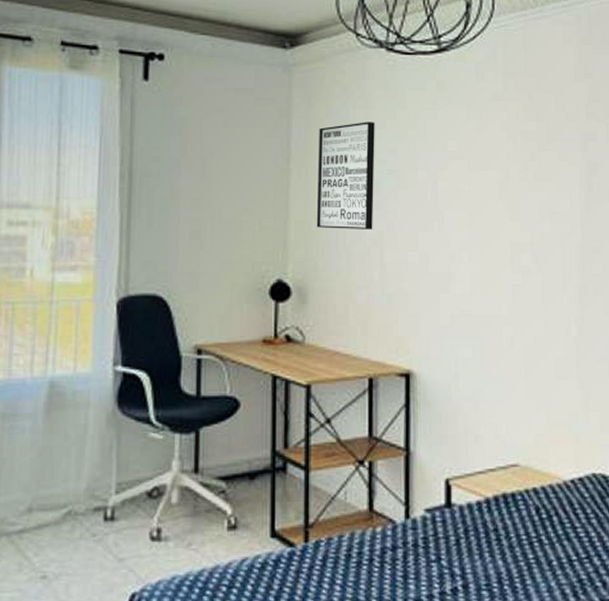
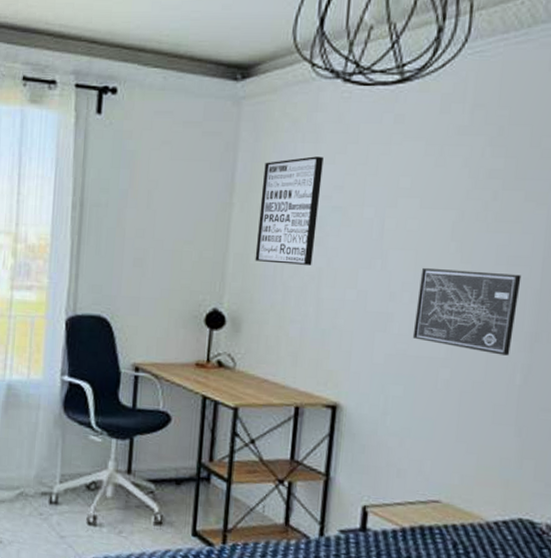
wall art: none [474,226,565,309] -> present [412,267,522,356]

